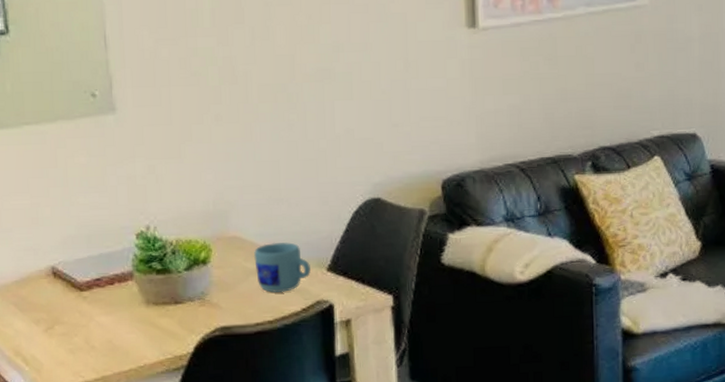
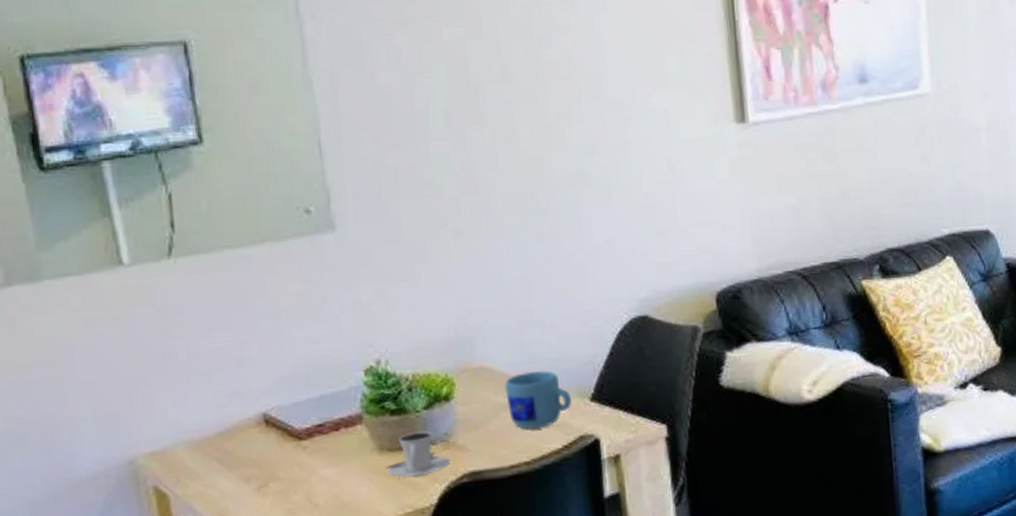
cappuccino: none [151,289,206,328] -> present [385,431,451,478]

